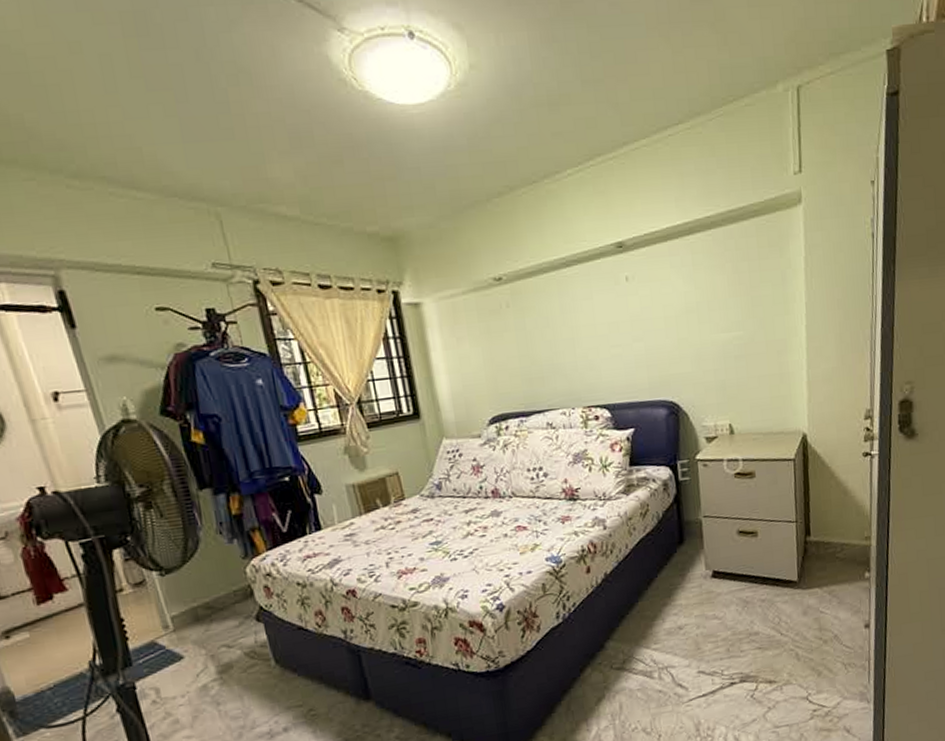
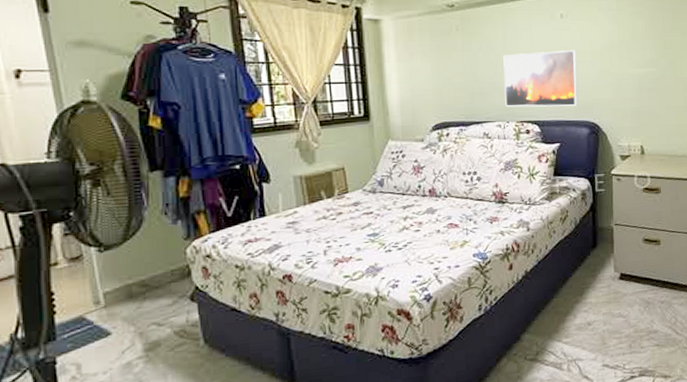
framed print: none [562,318,652,391] -> present [503,50,578,108]

